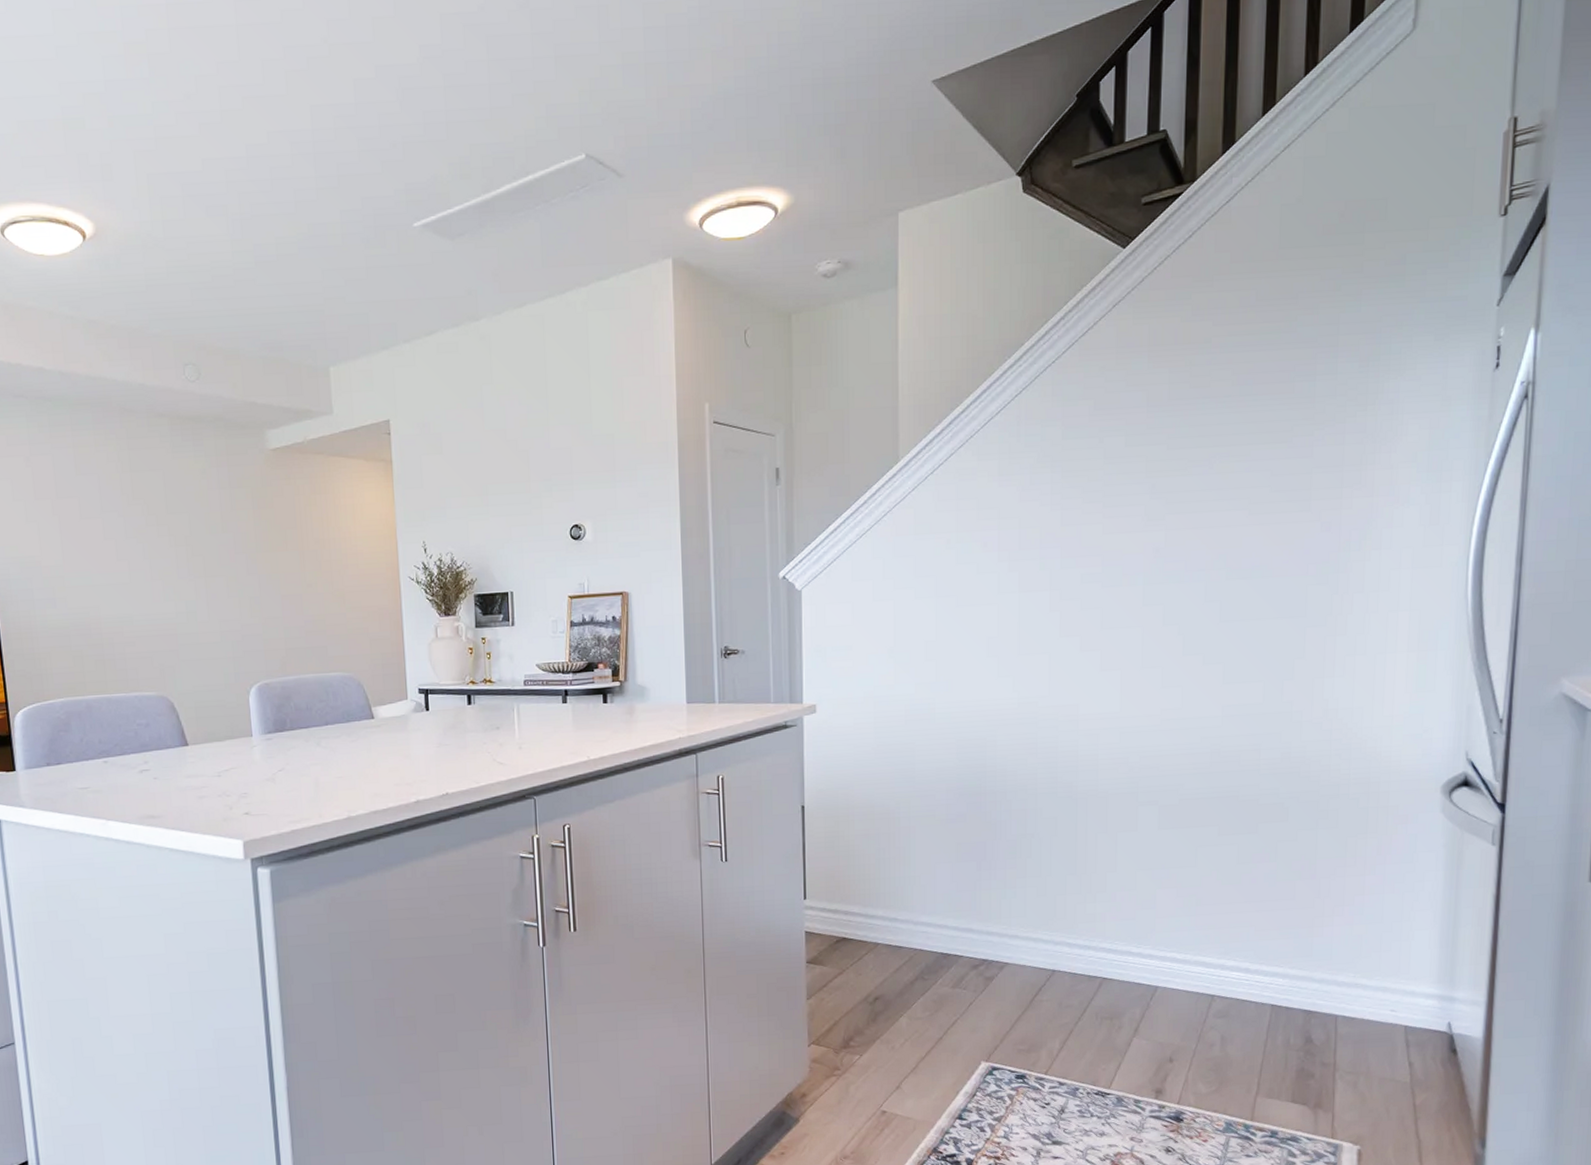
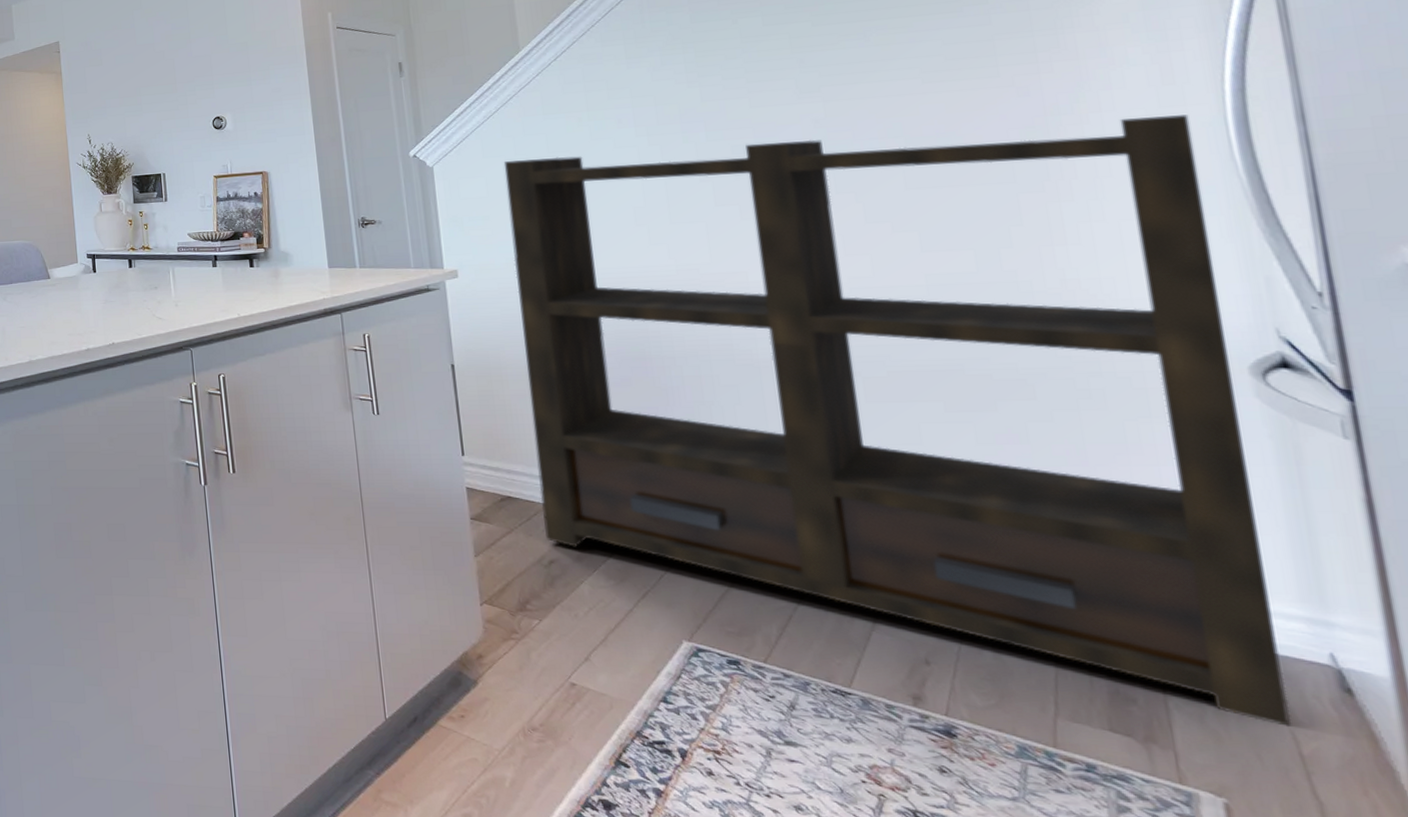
shelving unit: none [871,554,1443,1084] -> present [503,114,1292,727]

